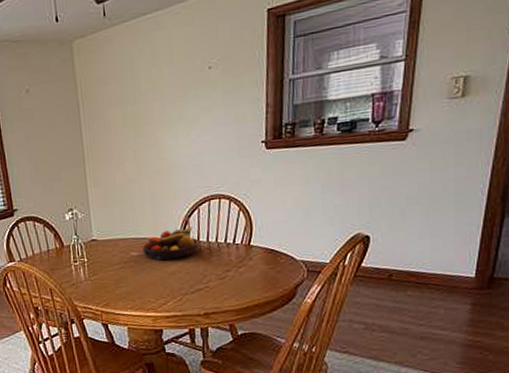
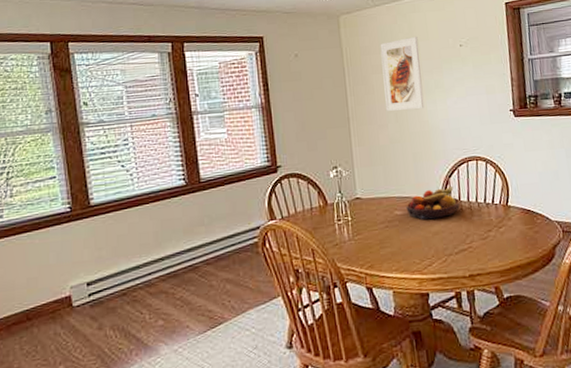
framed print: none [117,59,165,148] -> present [380,36,425,111]

